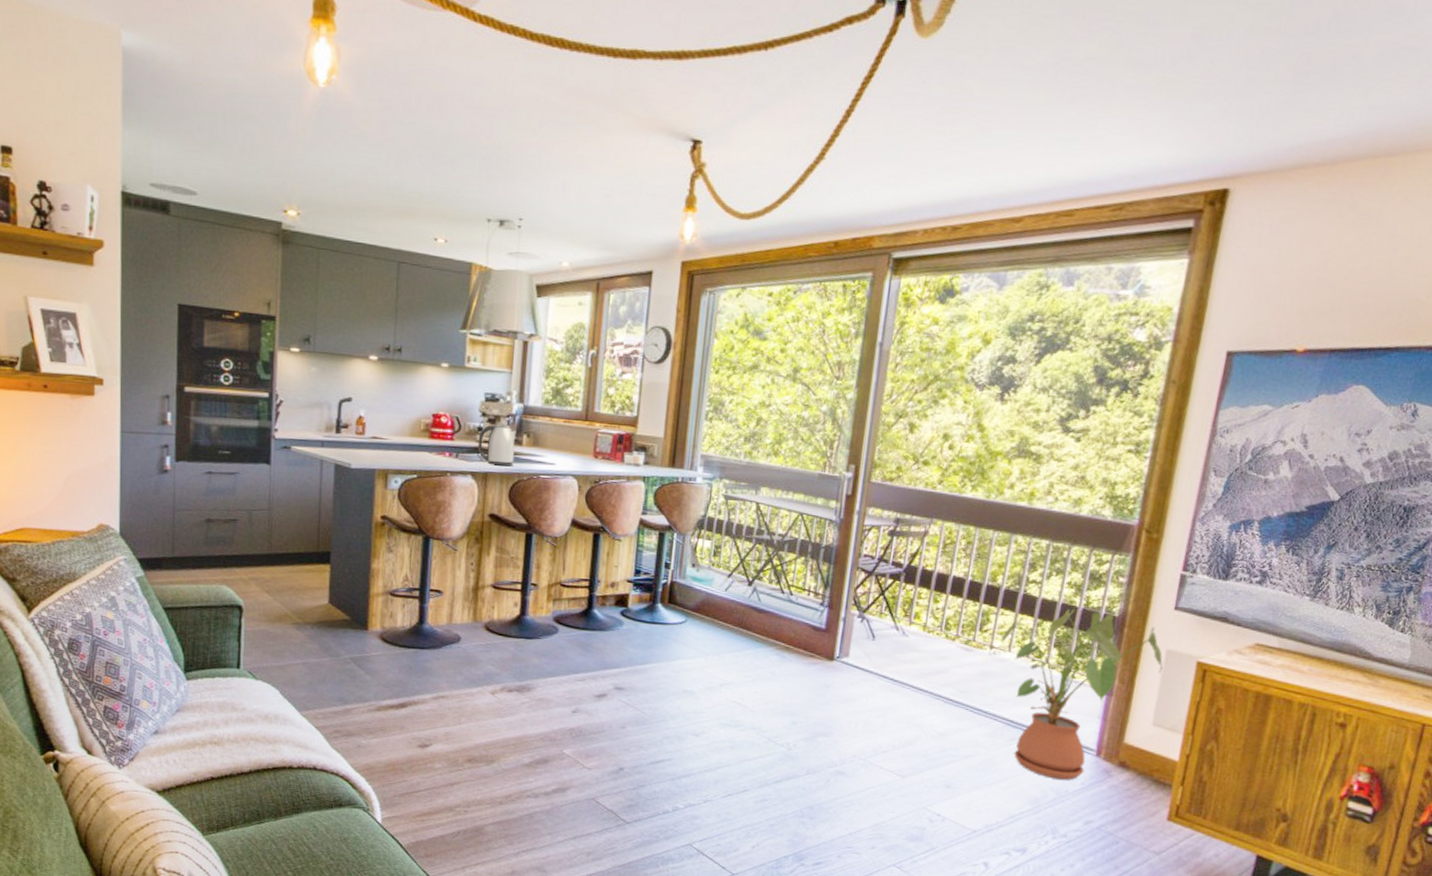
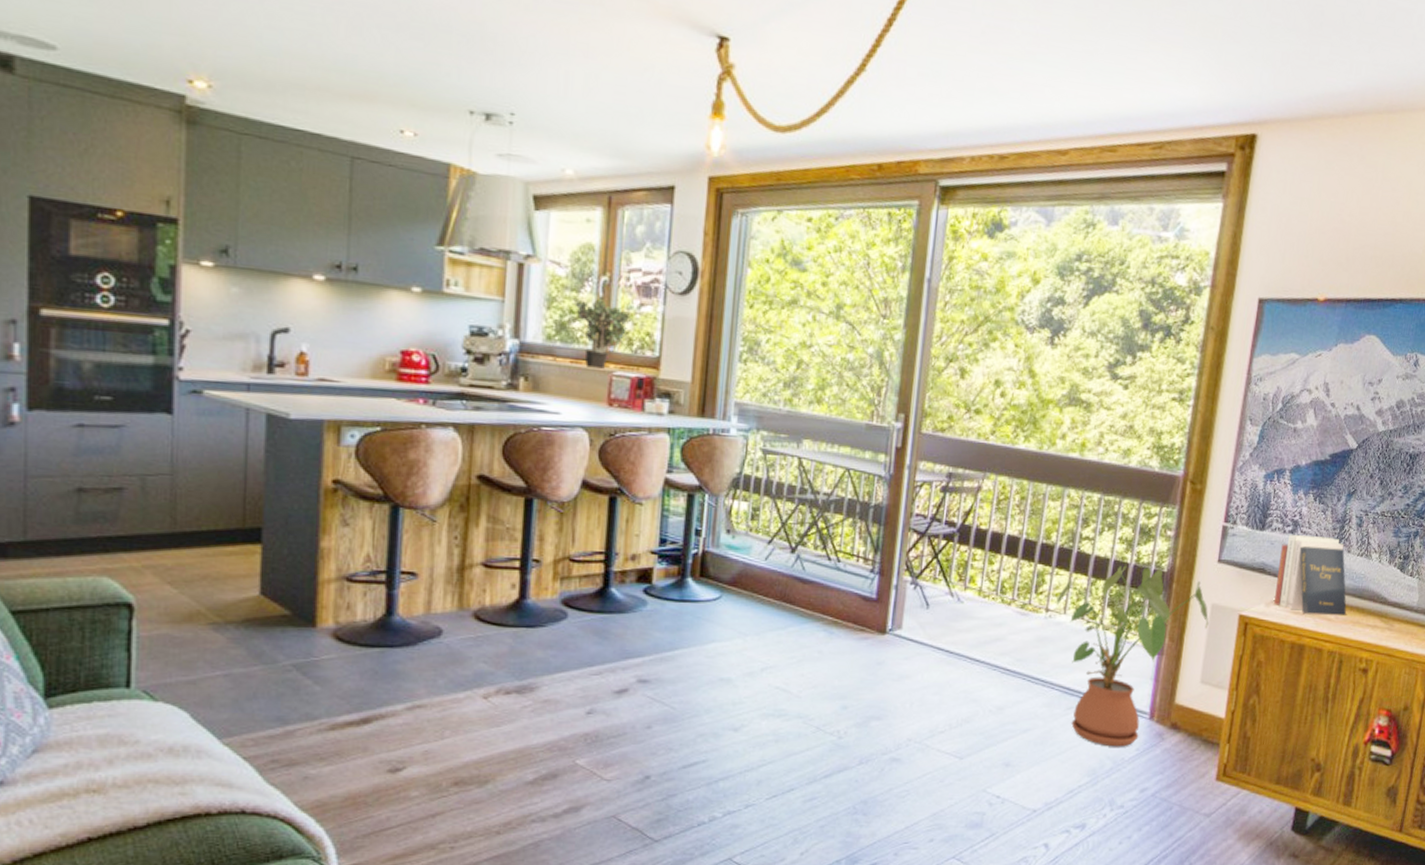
kettle: present [477,424,516,467] -> none [461,364,511,417]
potted plant: none [565,368,615,427] -> present [571,298,632,369]
books: none [1237,585,1323,670] -> present [1274,535,1347,617]

